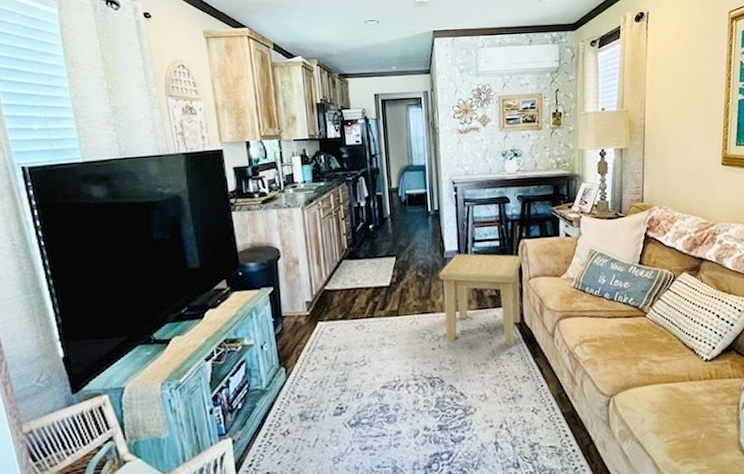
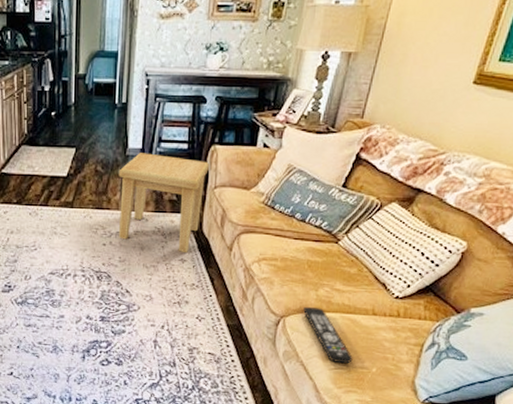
remote control: none [628,381,682,435] -> present [303,306,353,364]

